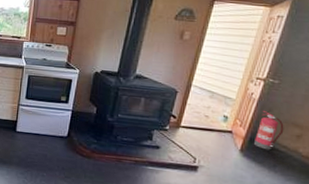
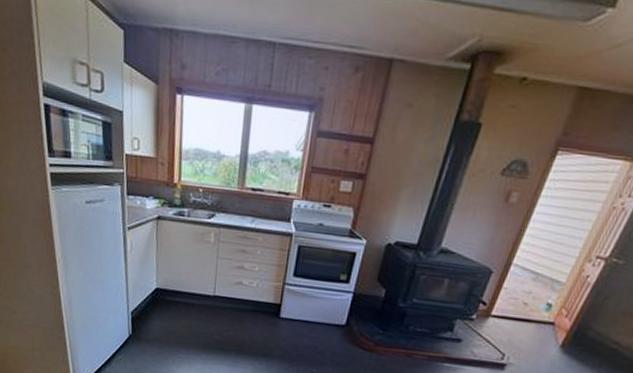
fire extinguisher: present [254,111,284,150] -> none [580,298,621,347]

